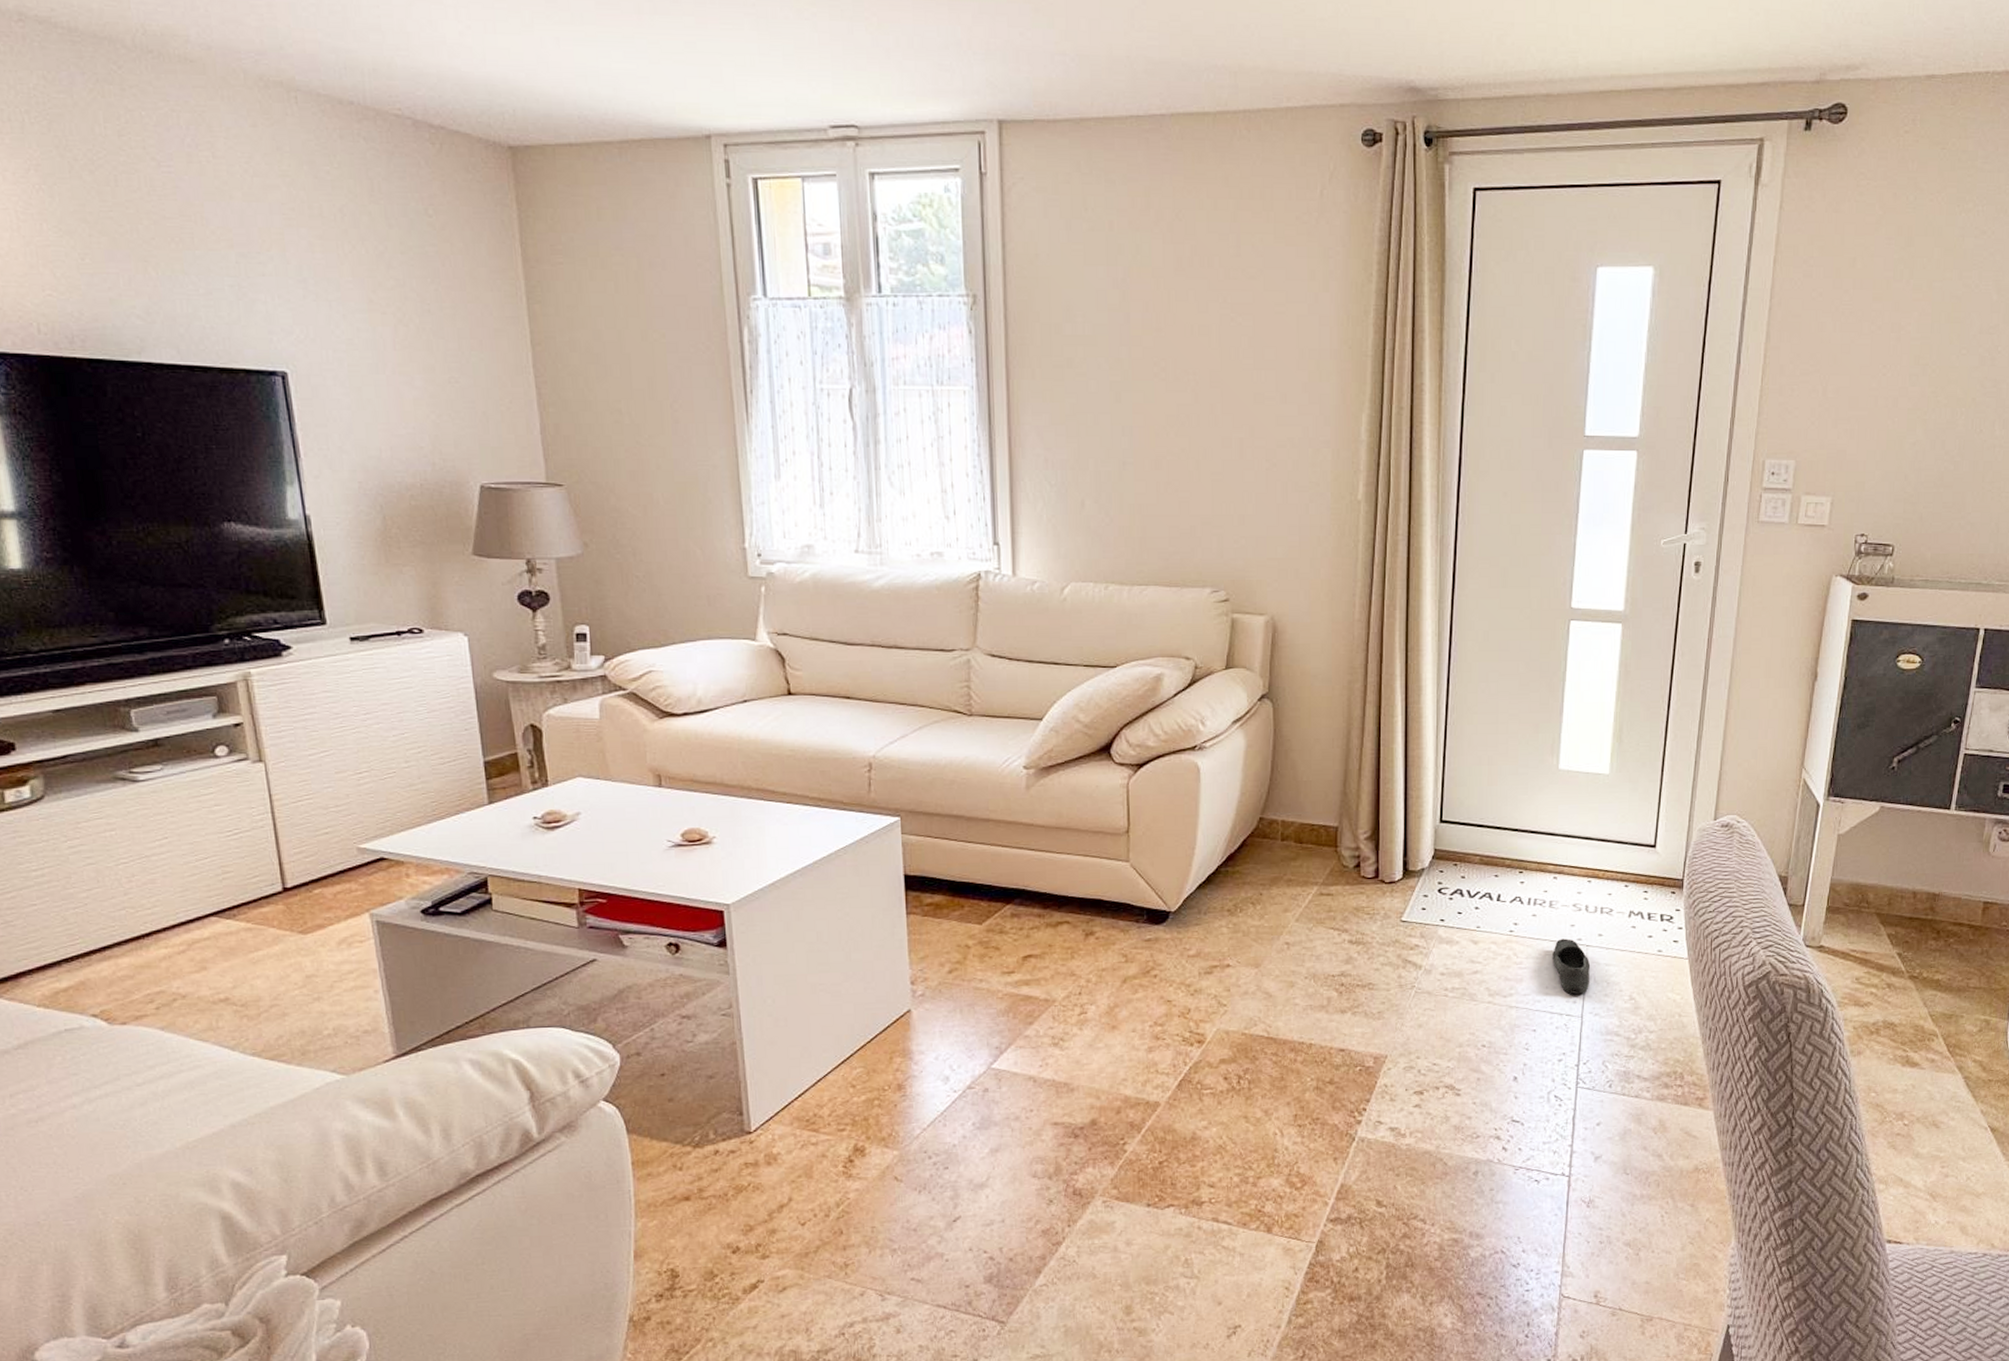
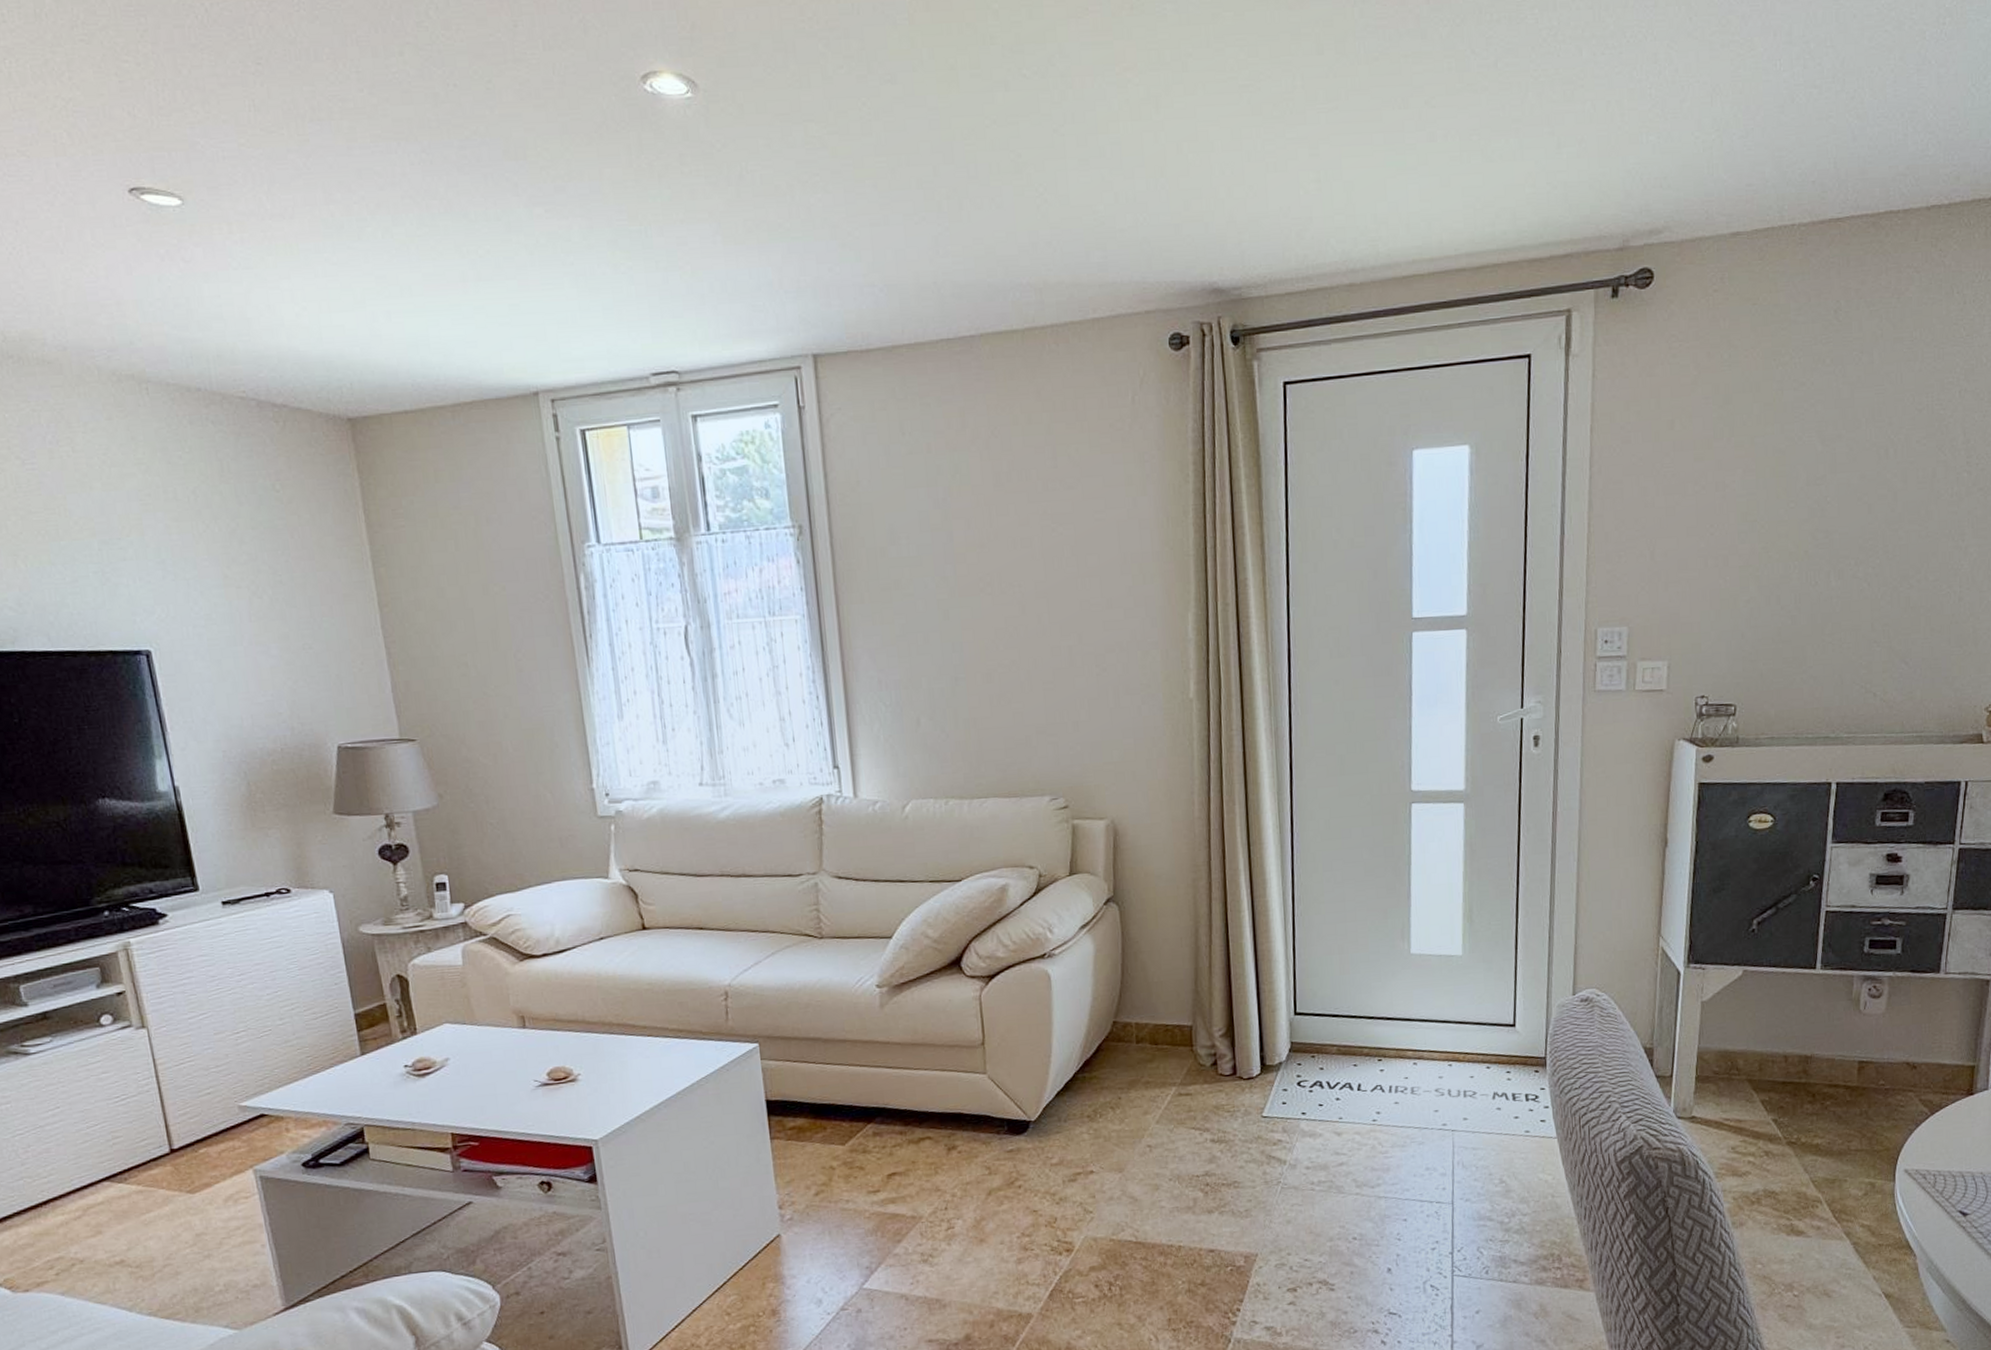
shoe: present [1552,939,1590,995] -> none [1418,1124,1458,1181]

